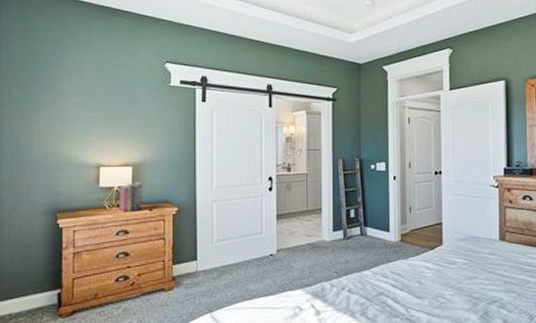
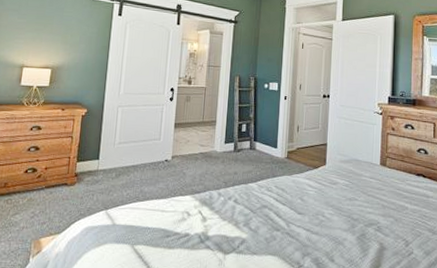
books: present [118,181,142,212] -> none [36,82,58,111]

